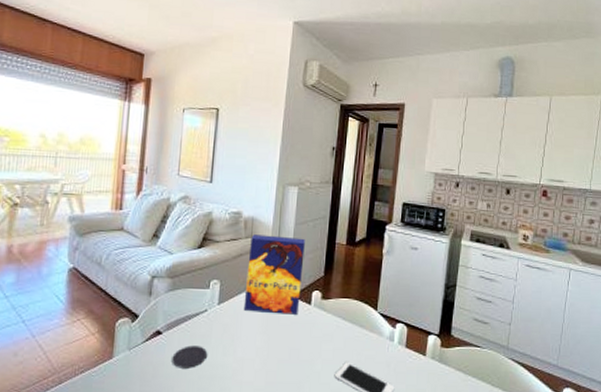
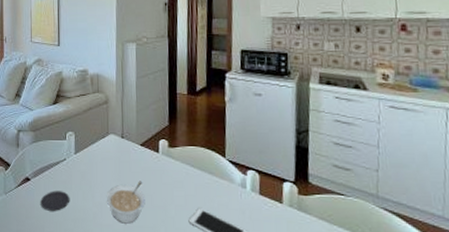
cereal box: present [243,234,305,315] -> none [97,89,148,163]
legume: none [250,334,292,380] -> present [107,181,145,224]

